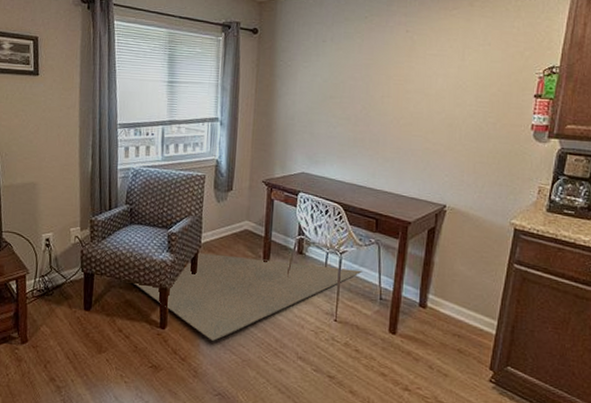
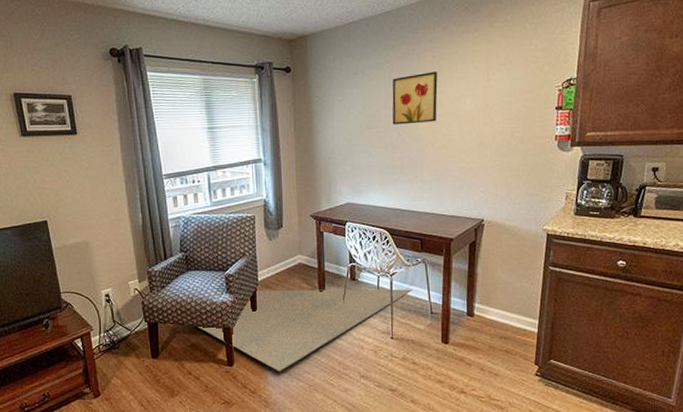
wall art: none [357,46,409,98] -> present [392,71,438,125]

